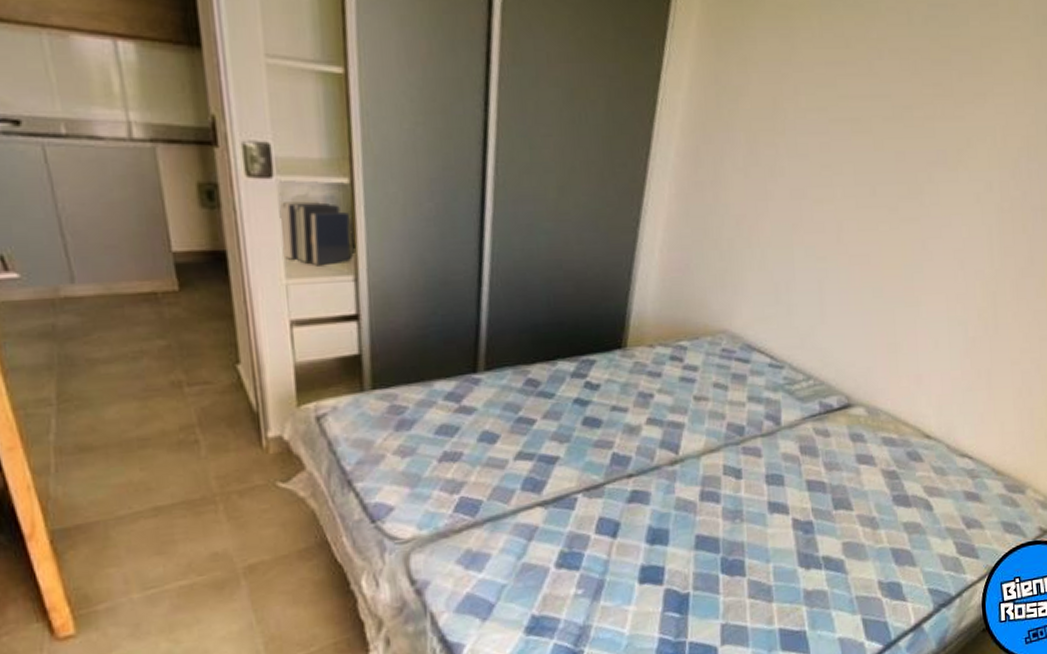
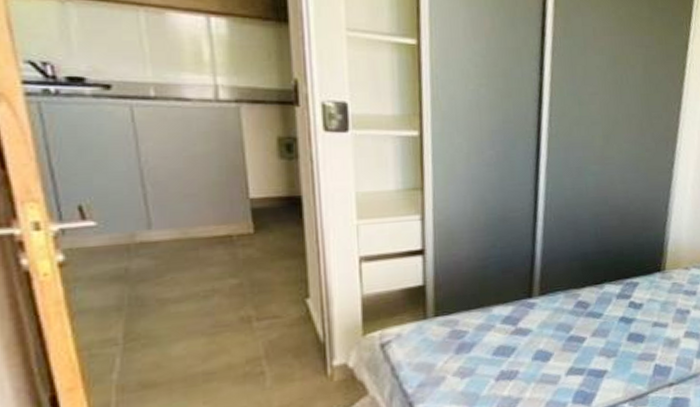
books: present [278,201,351,266] -> none [353,151,419,208]

